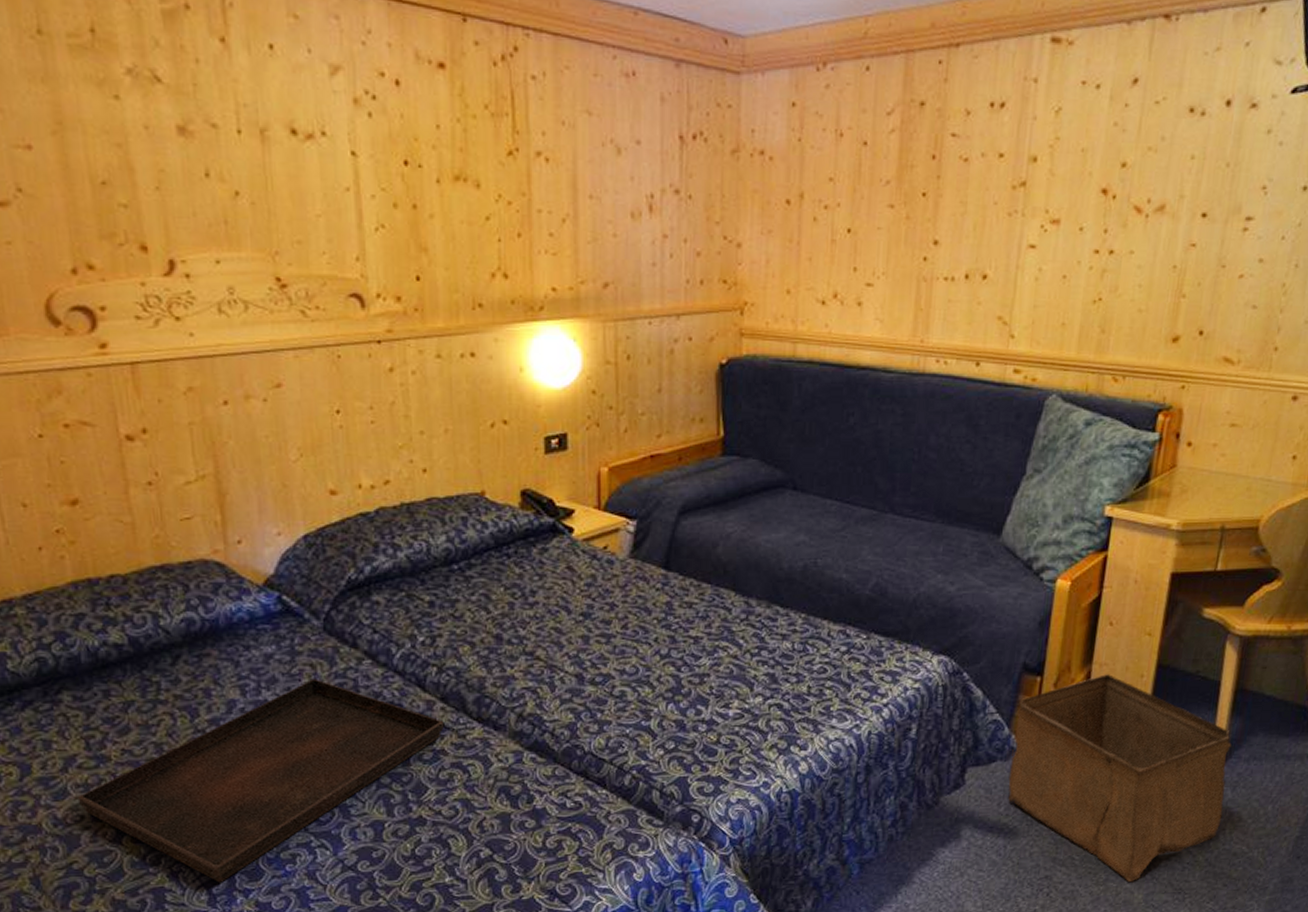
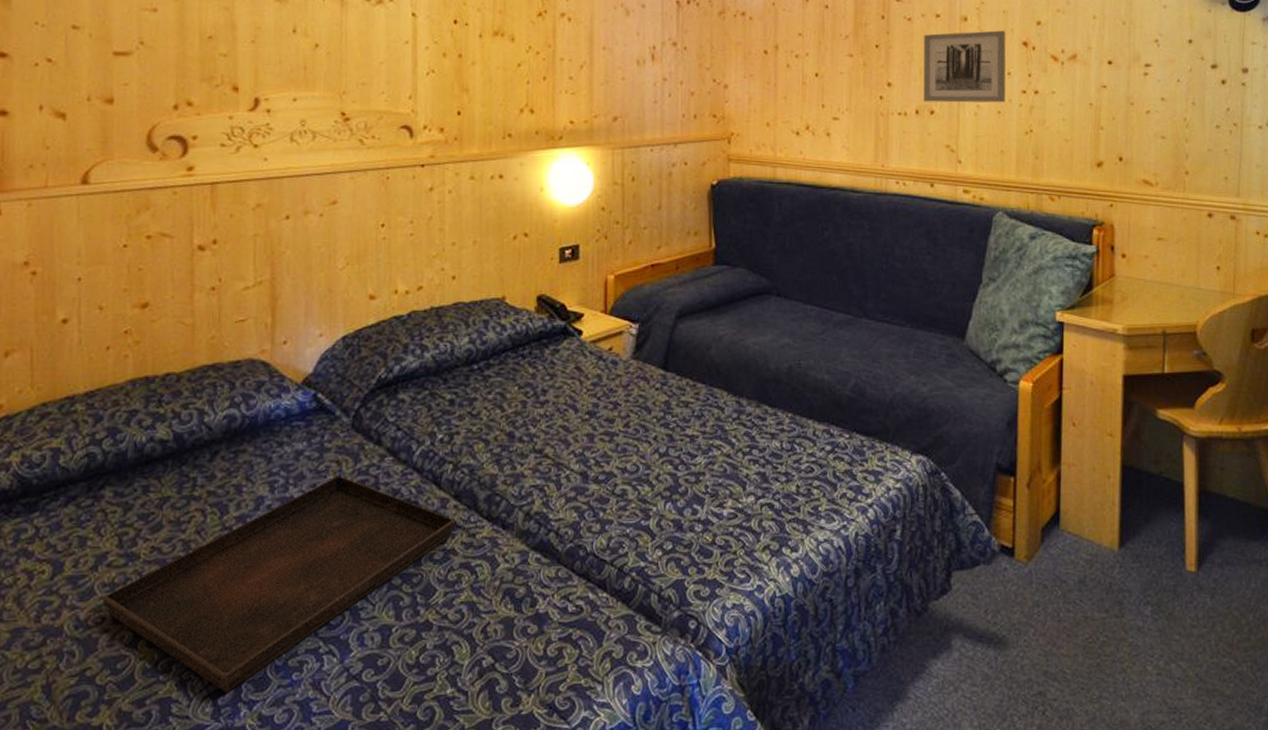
wall art: none [975,174,1083,265] -> present [923,30,1006,103]
storage bin: present [1008,674,1231,883] -> none [993,475,1206,700]

